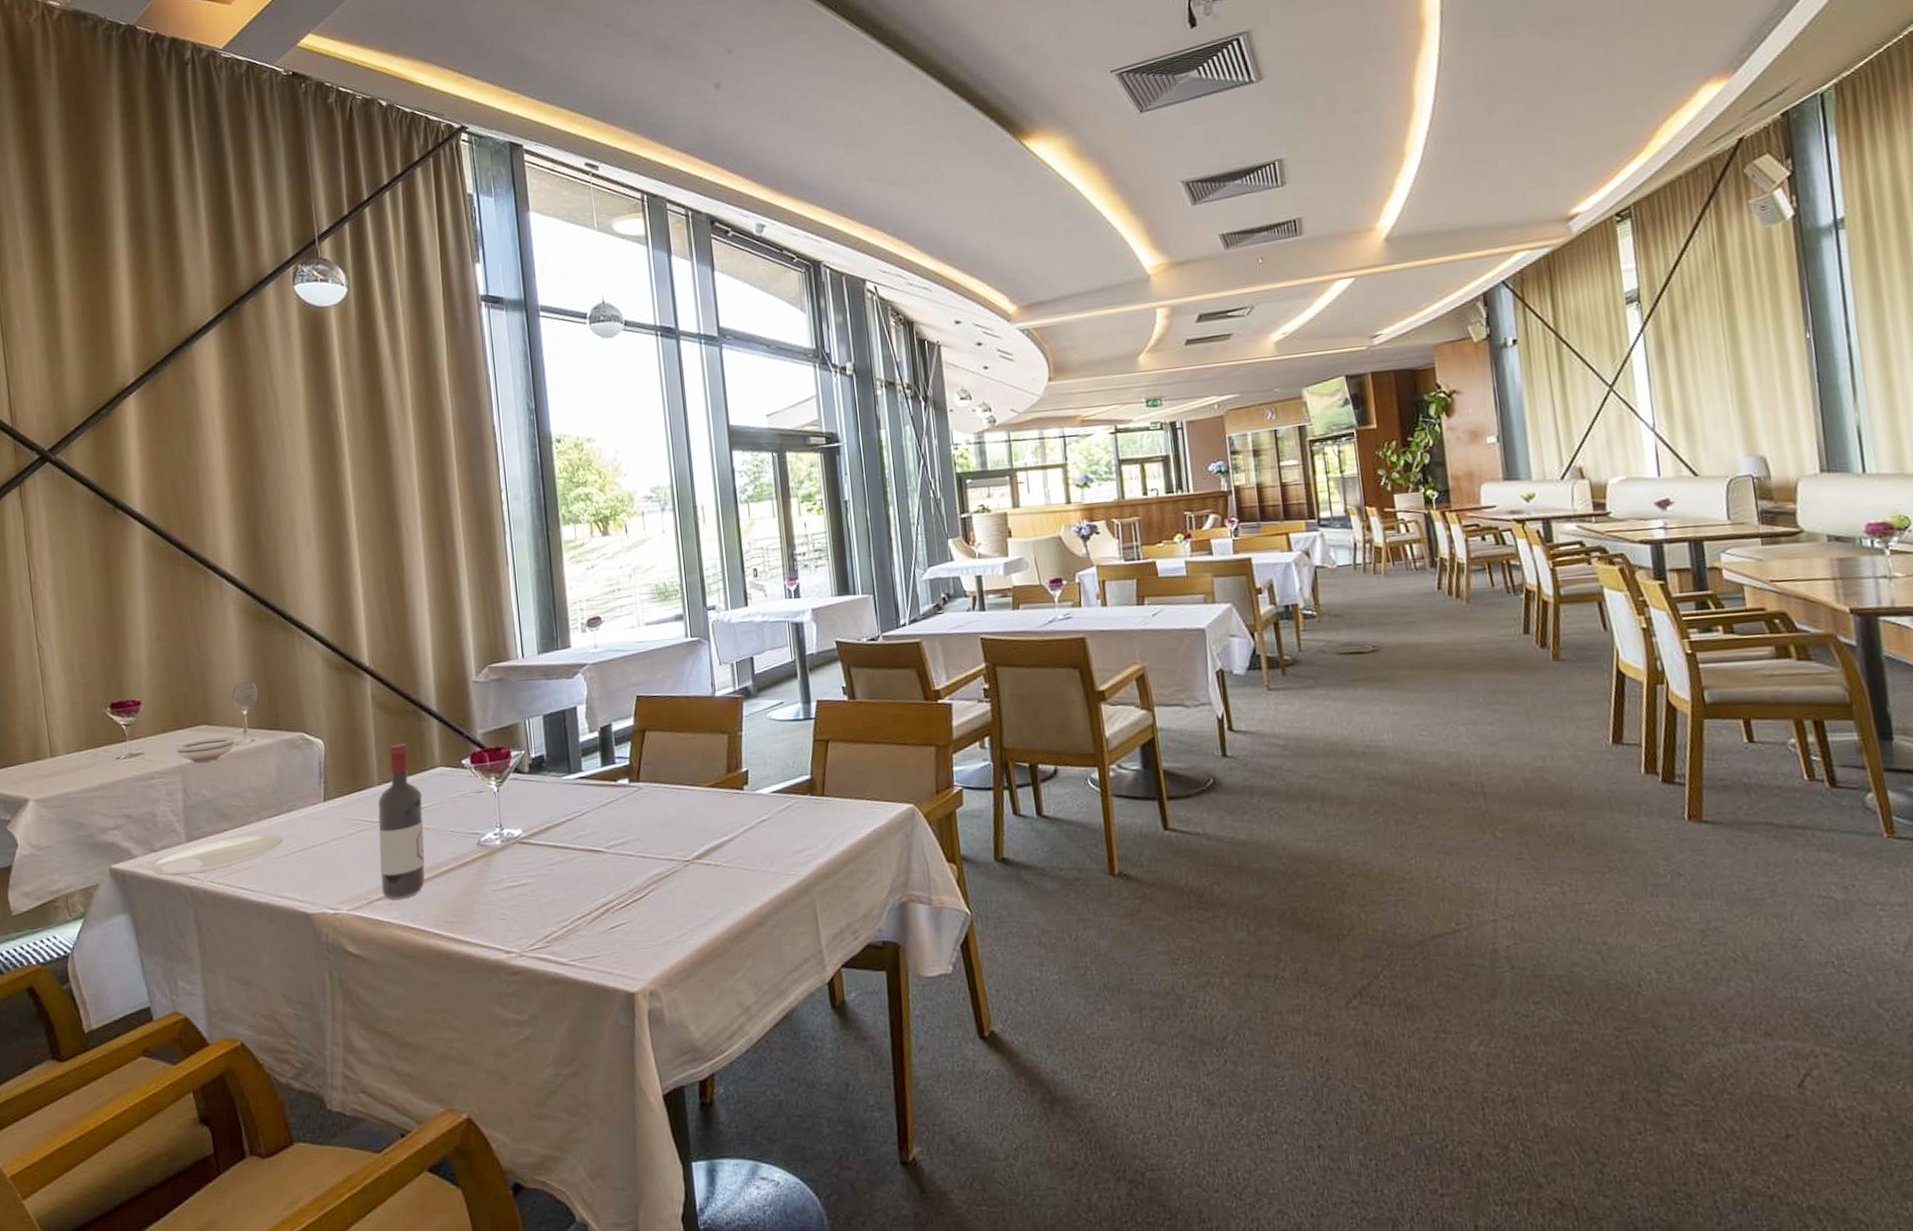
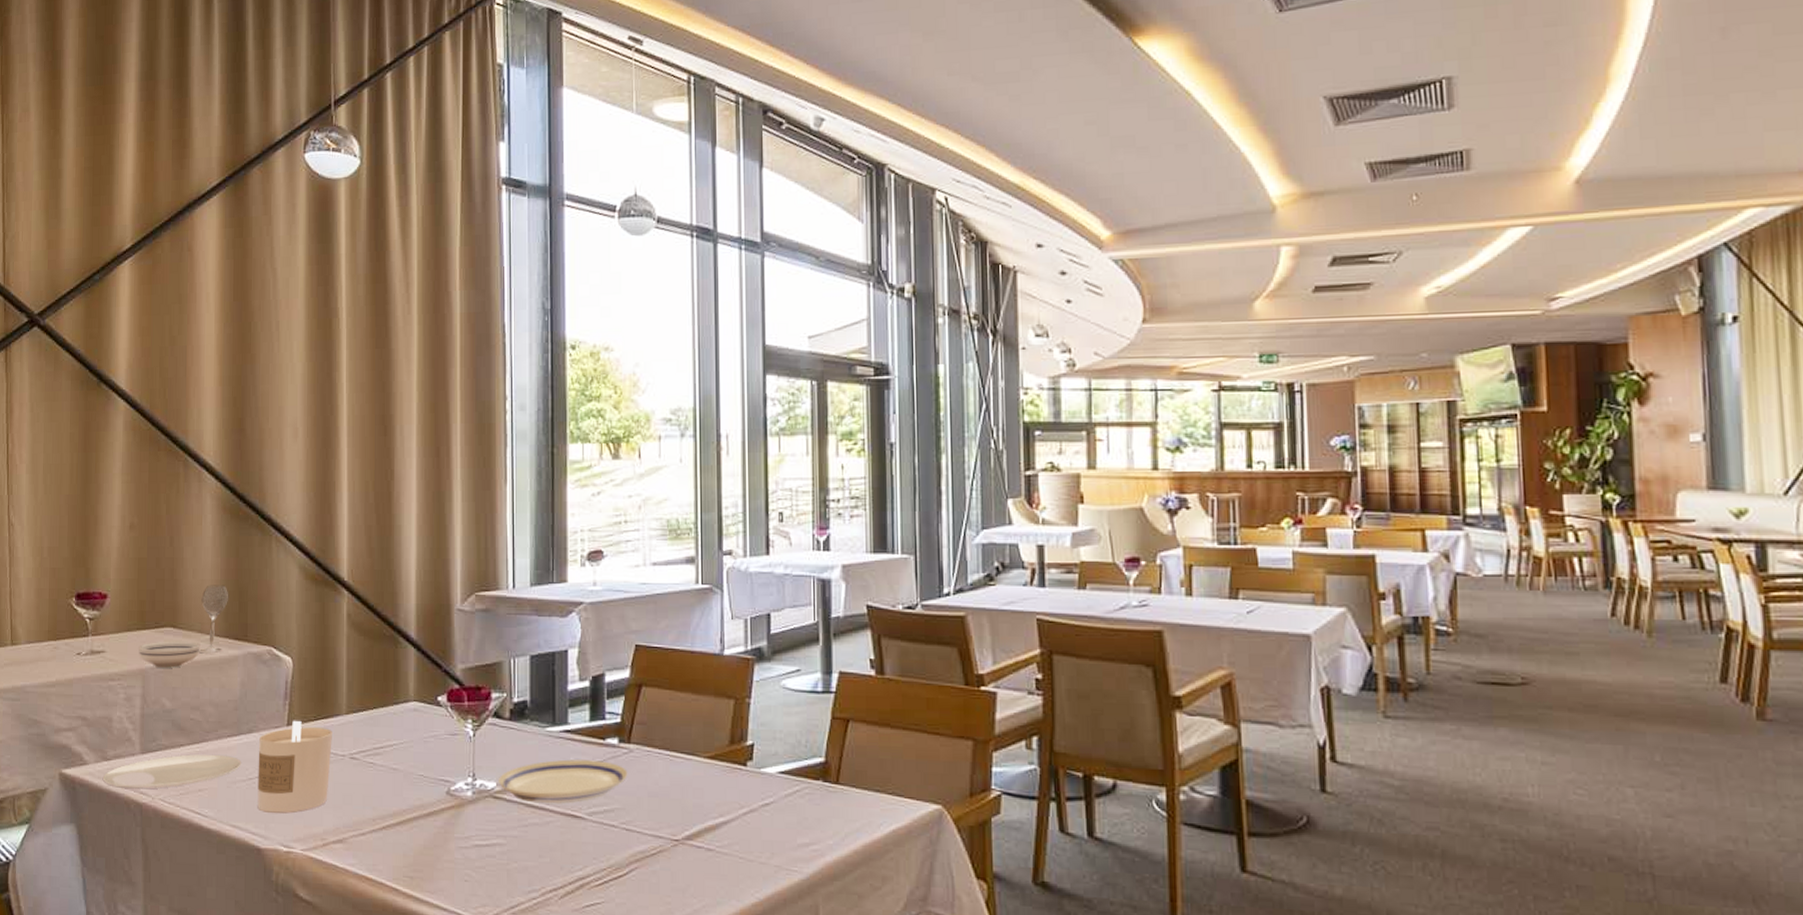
candle: none [299,795,368,882] -> present [257,720,332,814]
wine bottle: present [377,743,425,900] -> none [339,670,392,845]
plate: none [524,800,640,844] -> present [499,759,628,804]

